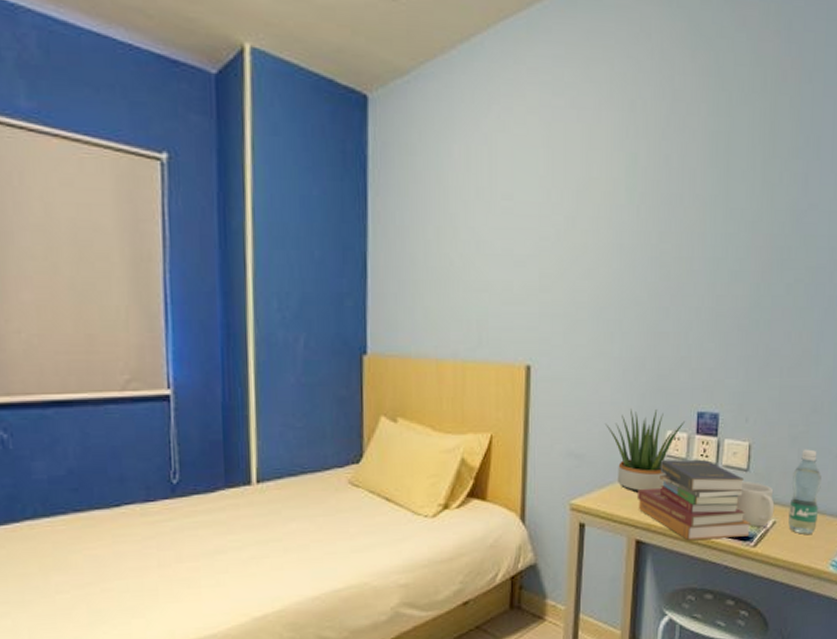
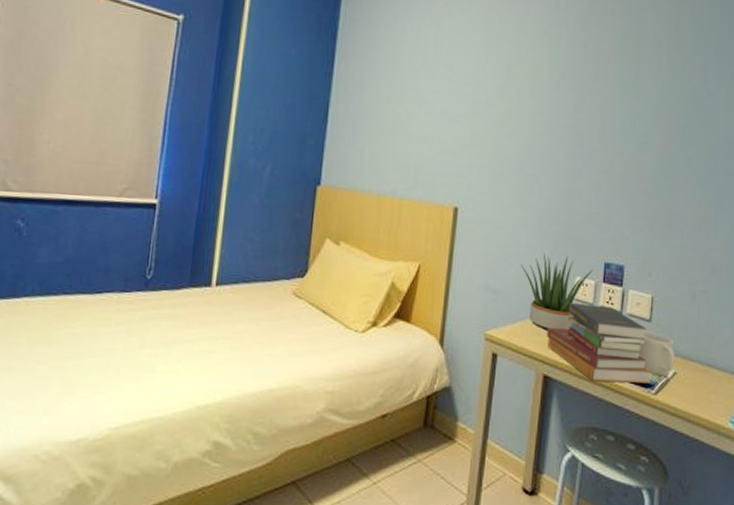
bottle: present [788,449,822,534] -> none [688,307,720,388]

